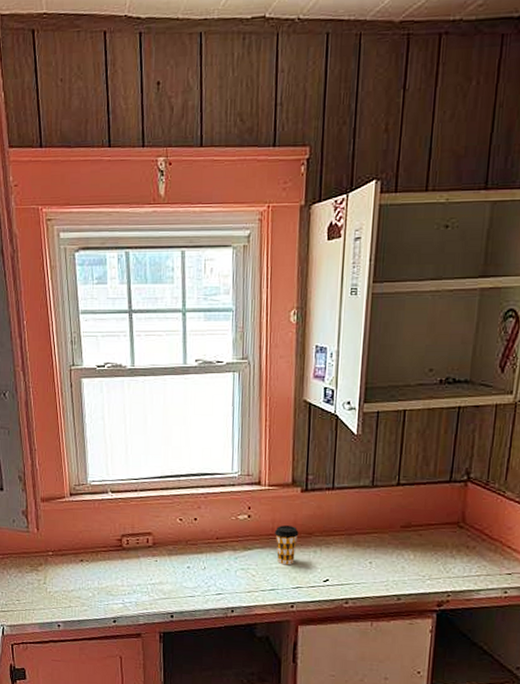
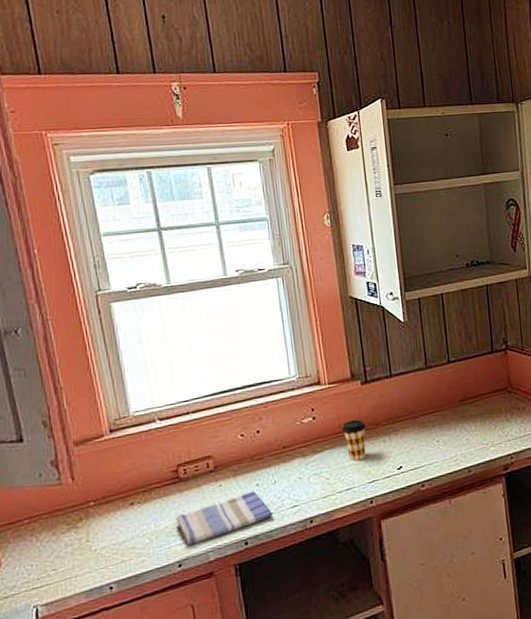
dish towel: none [115,572,199,607] -> present [175,491,273,546]

